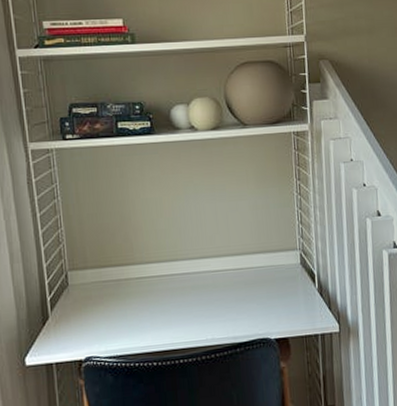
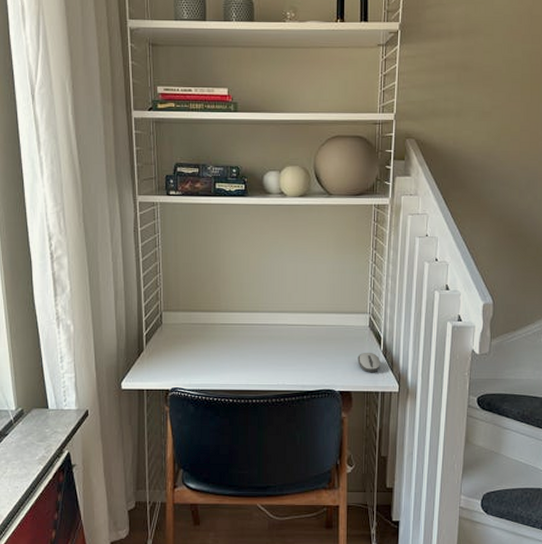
computer mouse: none [291,291,318,314] -> present [357,352,381,372]

